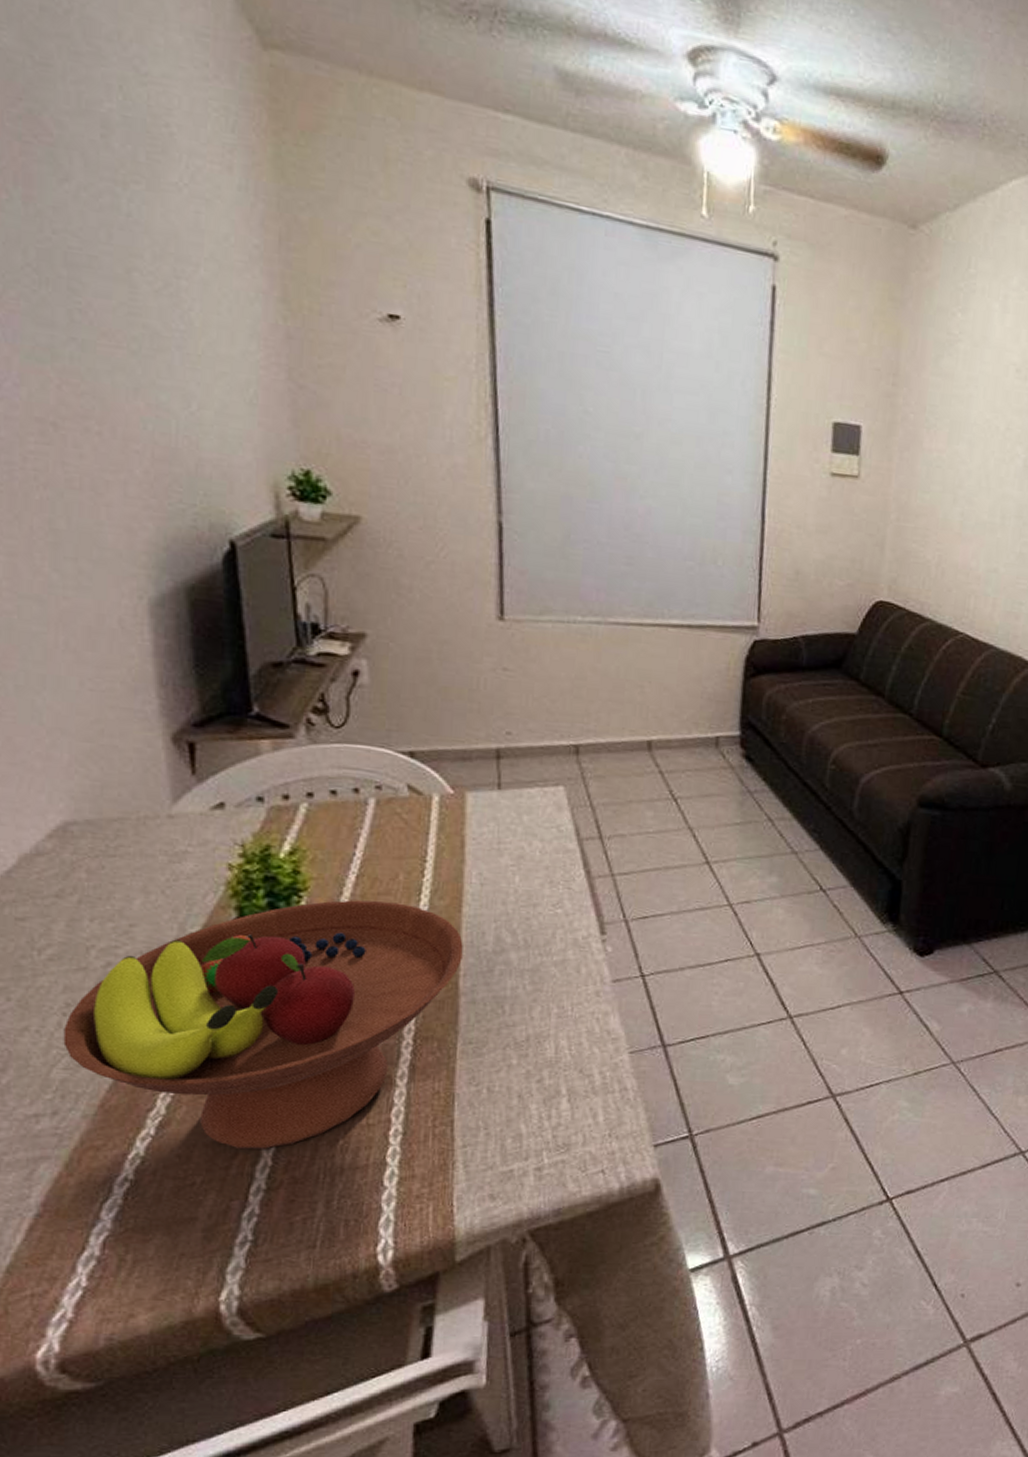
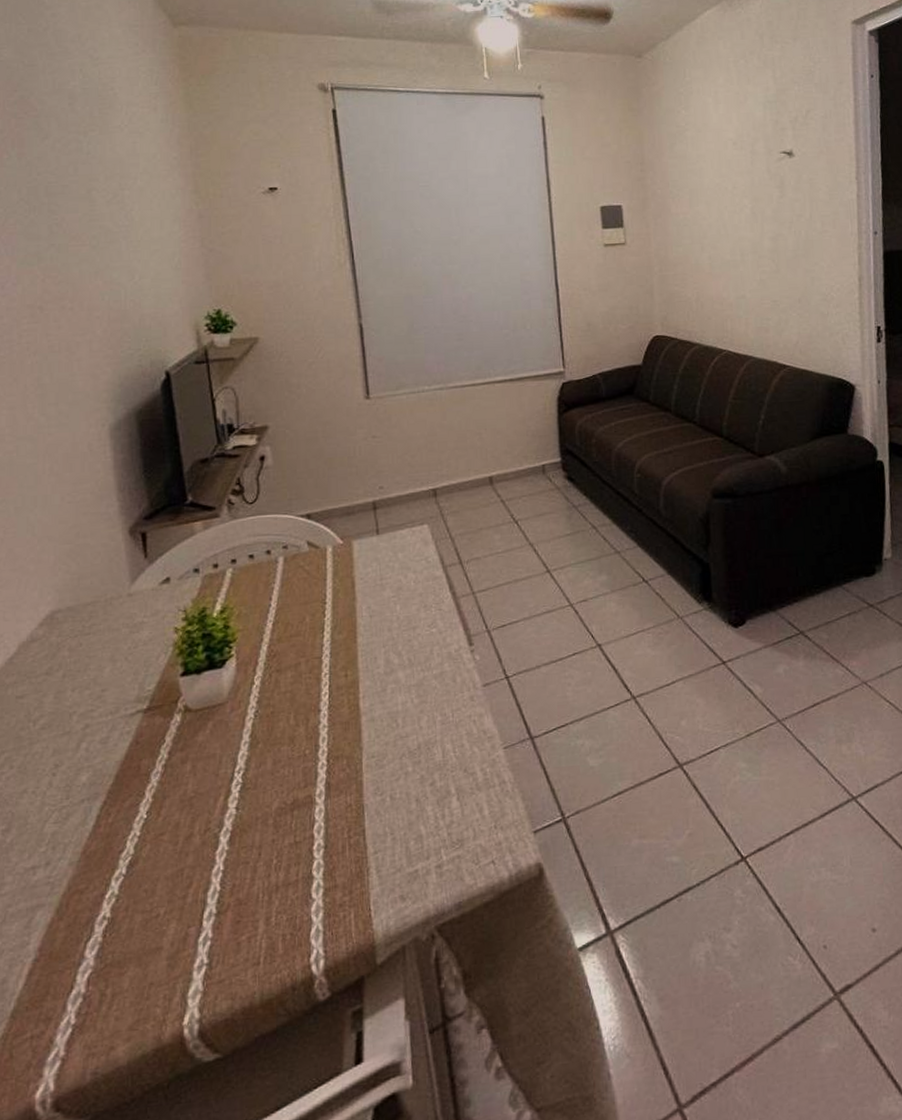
fruit bowl: present [63,900,463,1150] -> none [53,642,361,879]

